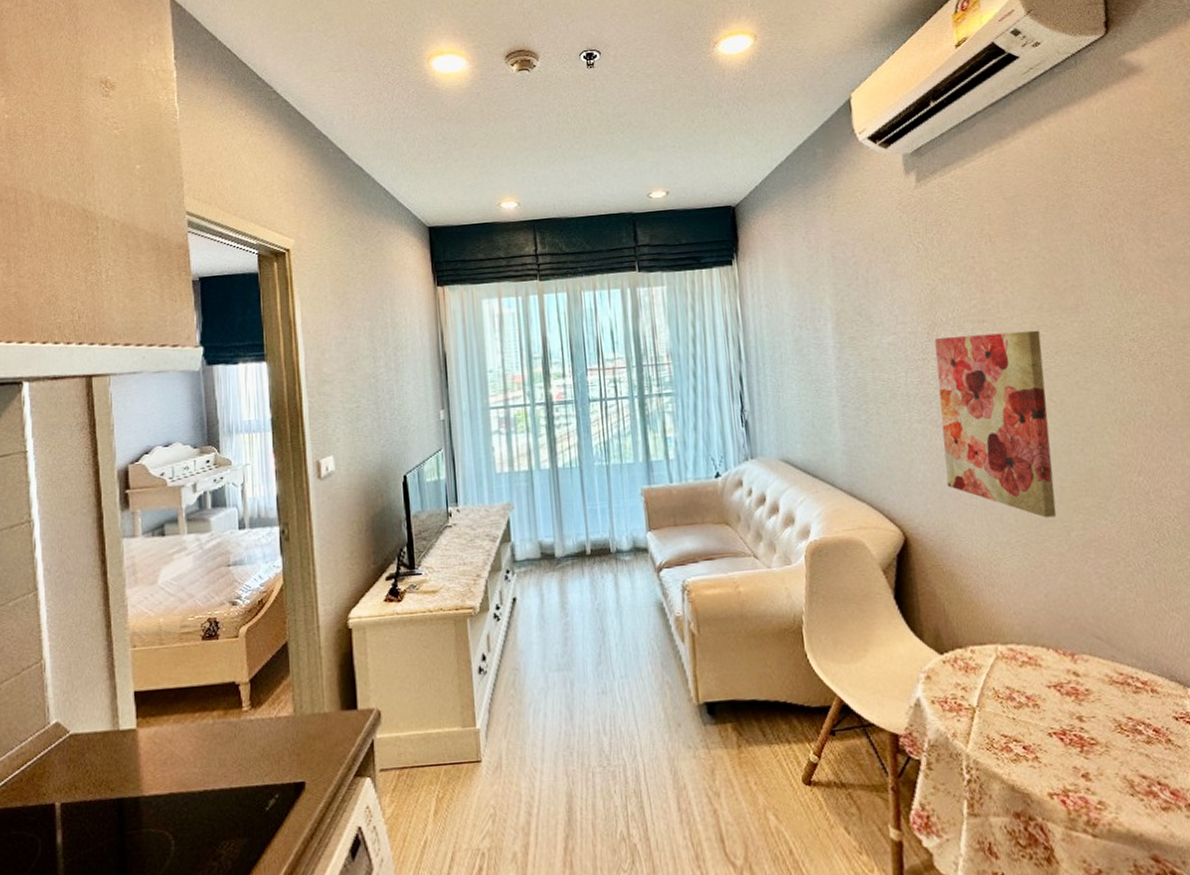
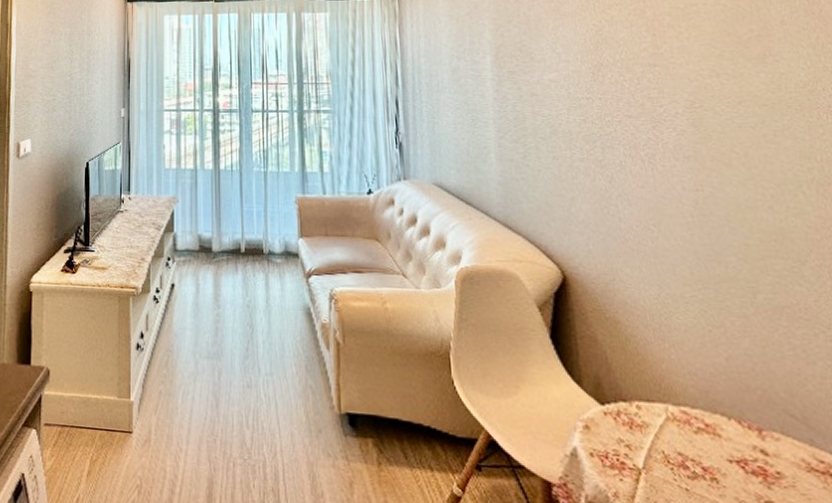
wall art: present [934,330,1057,518] -> none [600,78,740,276]

